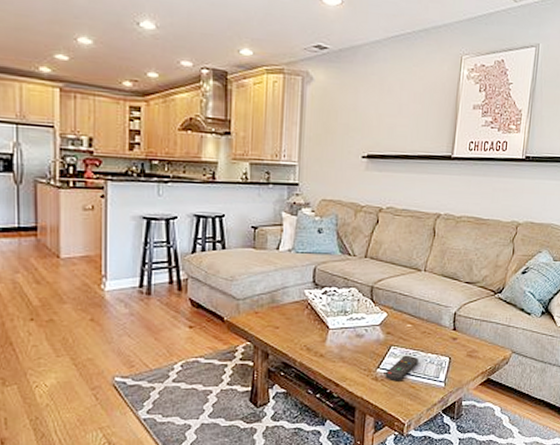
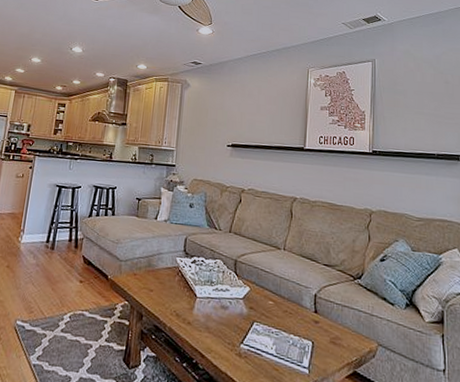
remote control: present [385,355,419,382] -> none [248,333,281,361]

